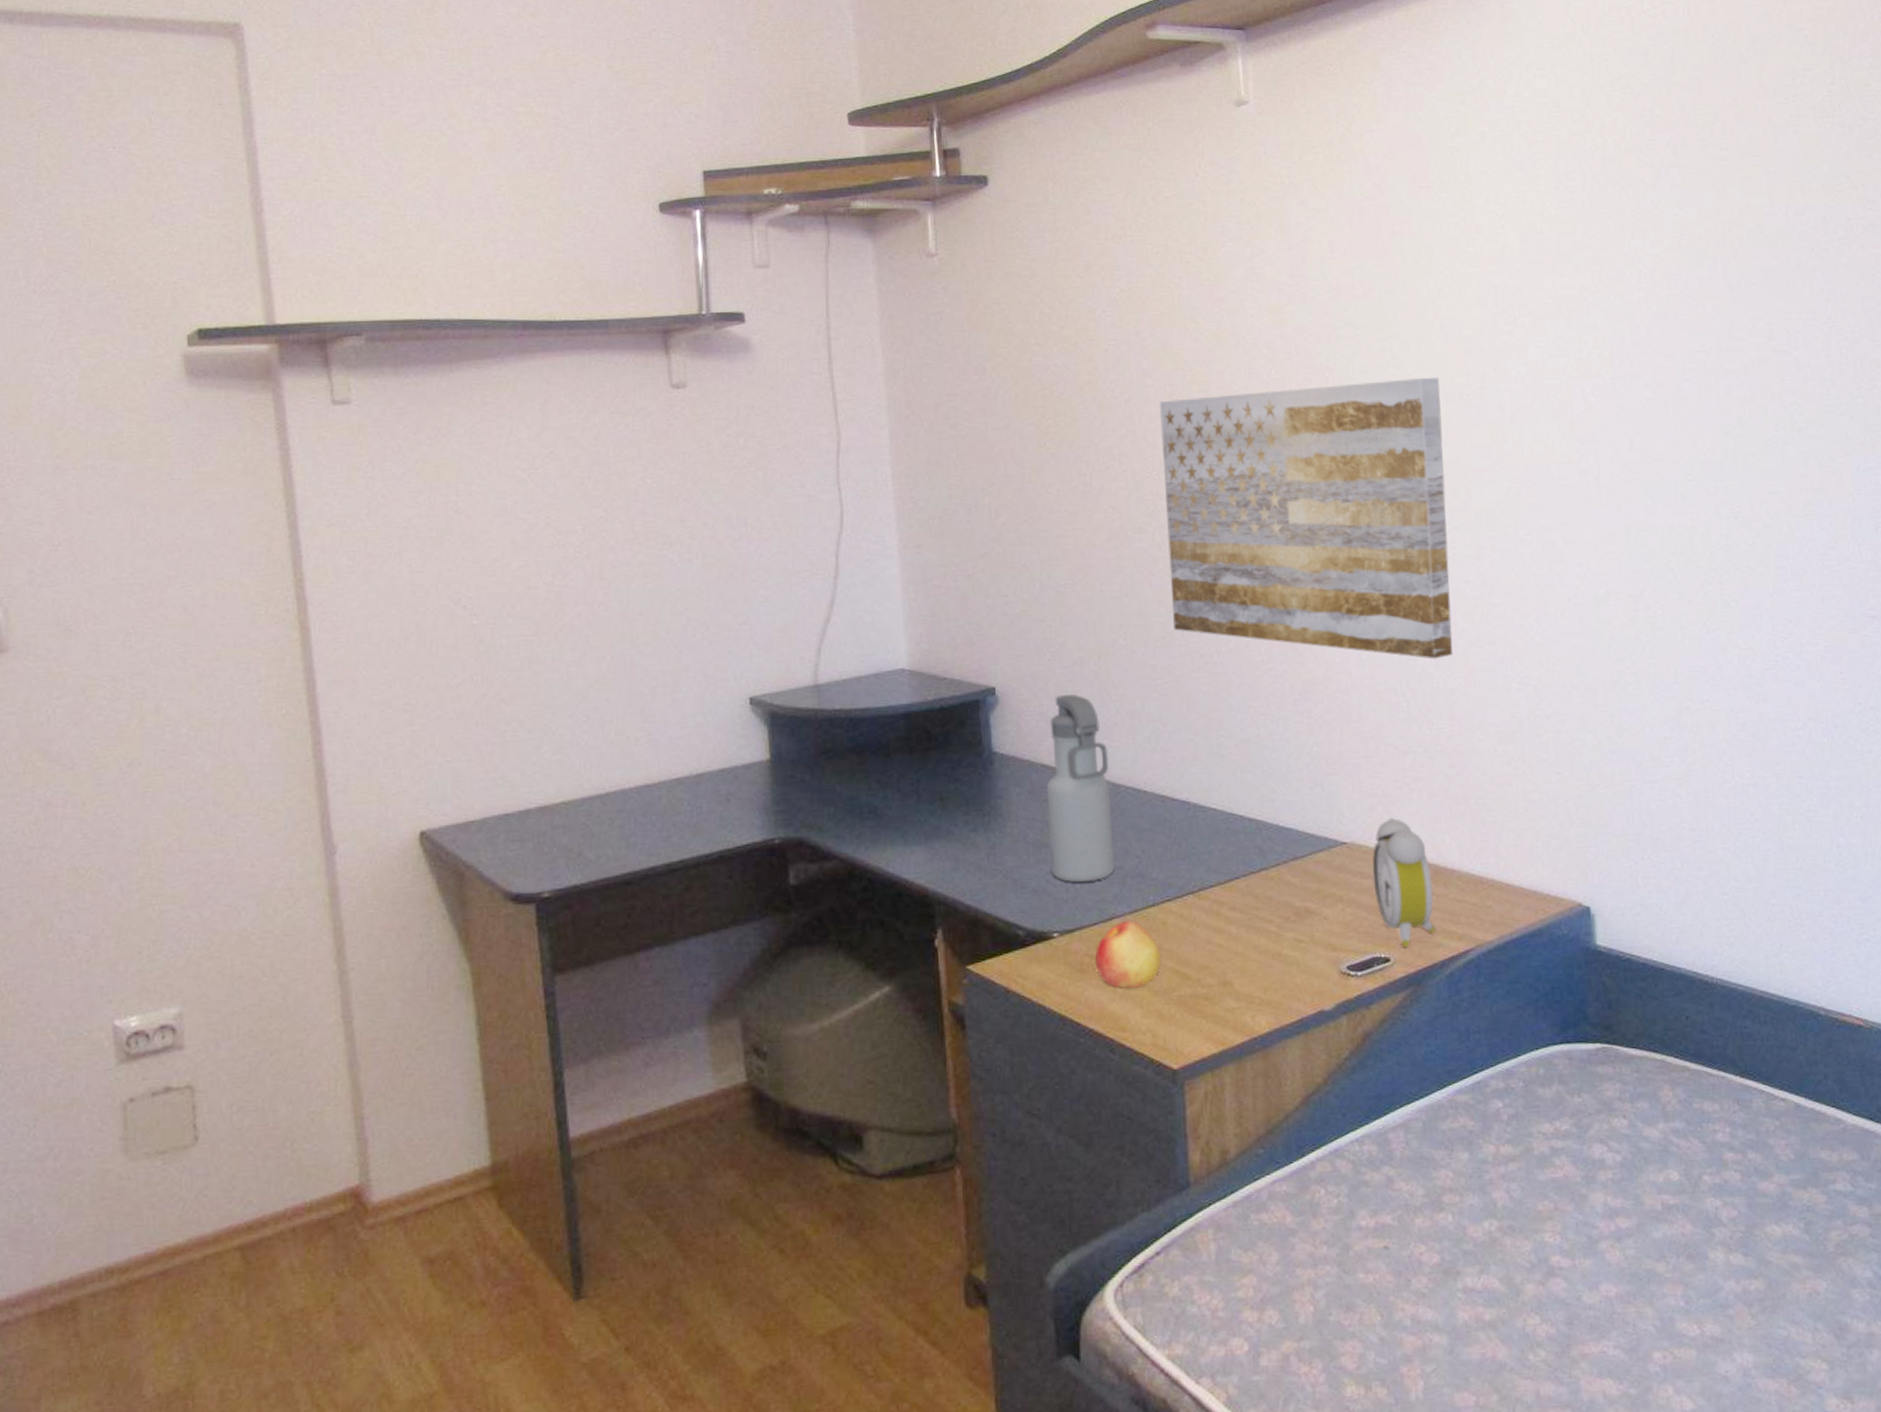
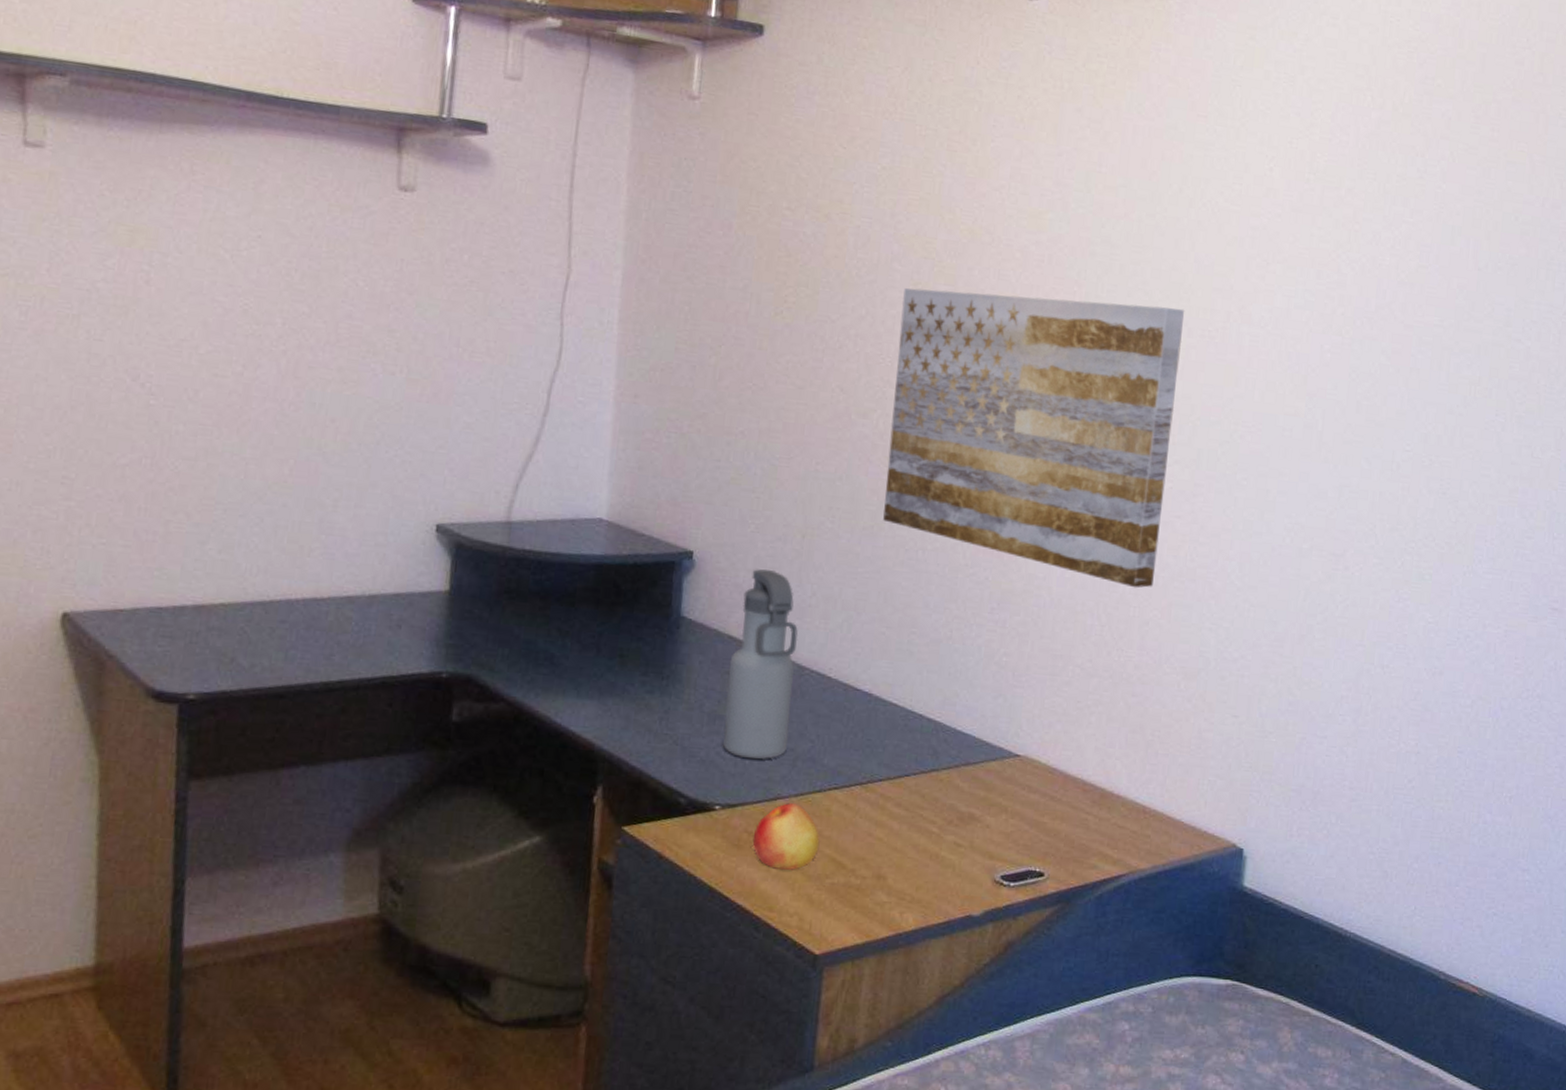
alarm clock: present [1371,817,1436,948] -> none [1039,736,1097,866]

